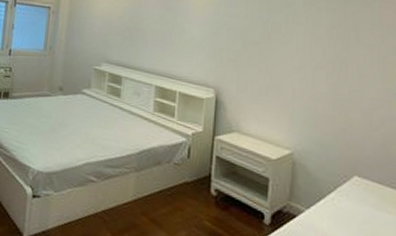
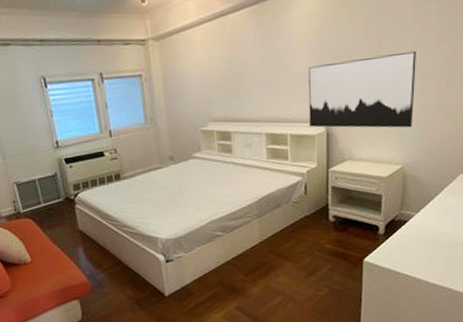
wall art: none [199,33,307,114] -> present [308,50,416,128]

